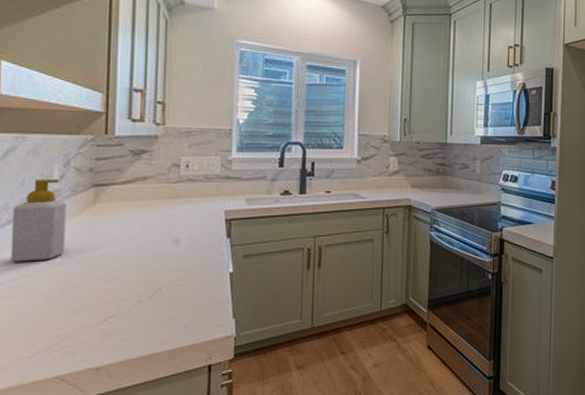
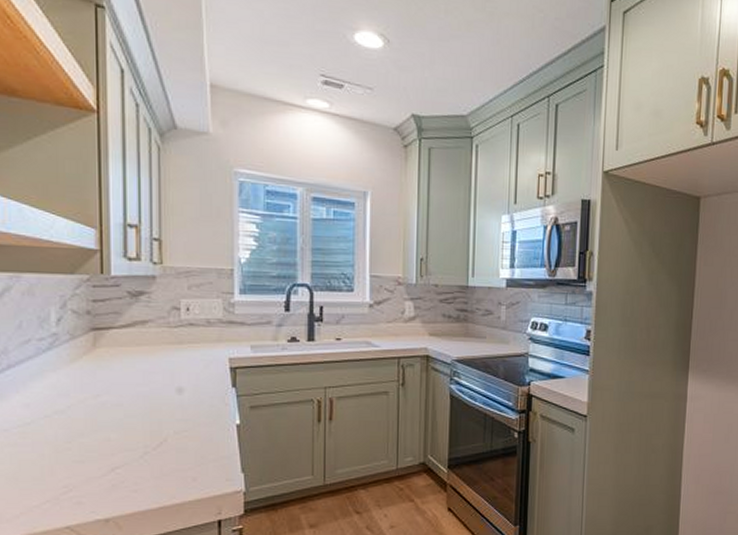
soap bottle: present [10,178,67,262] -> none [11,321,67,408]

